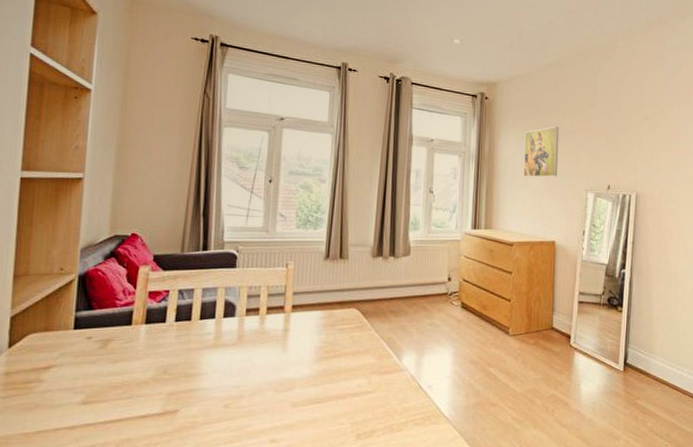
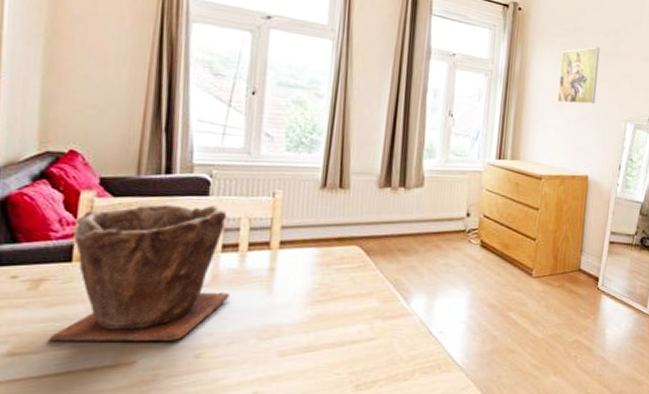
plant pot: none [113,276,252,392] -> present [48,204,230,341]

